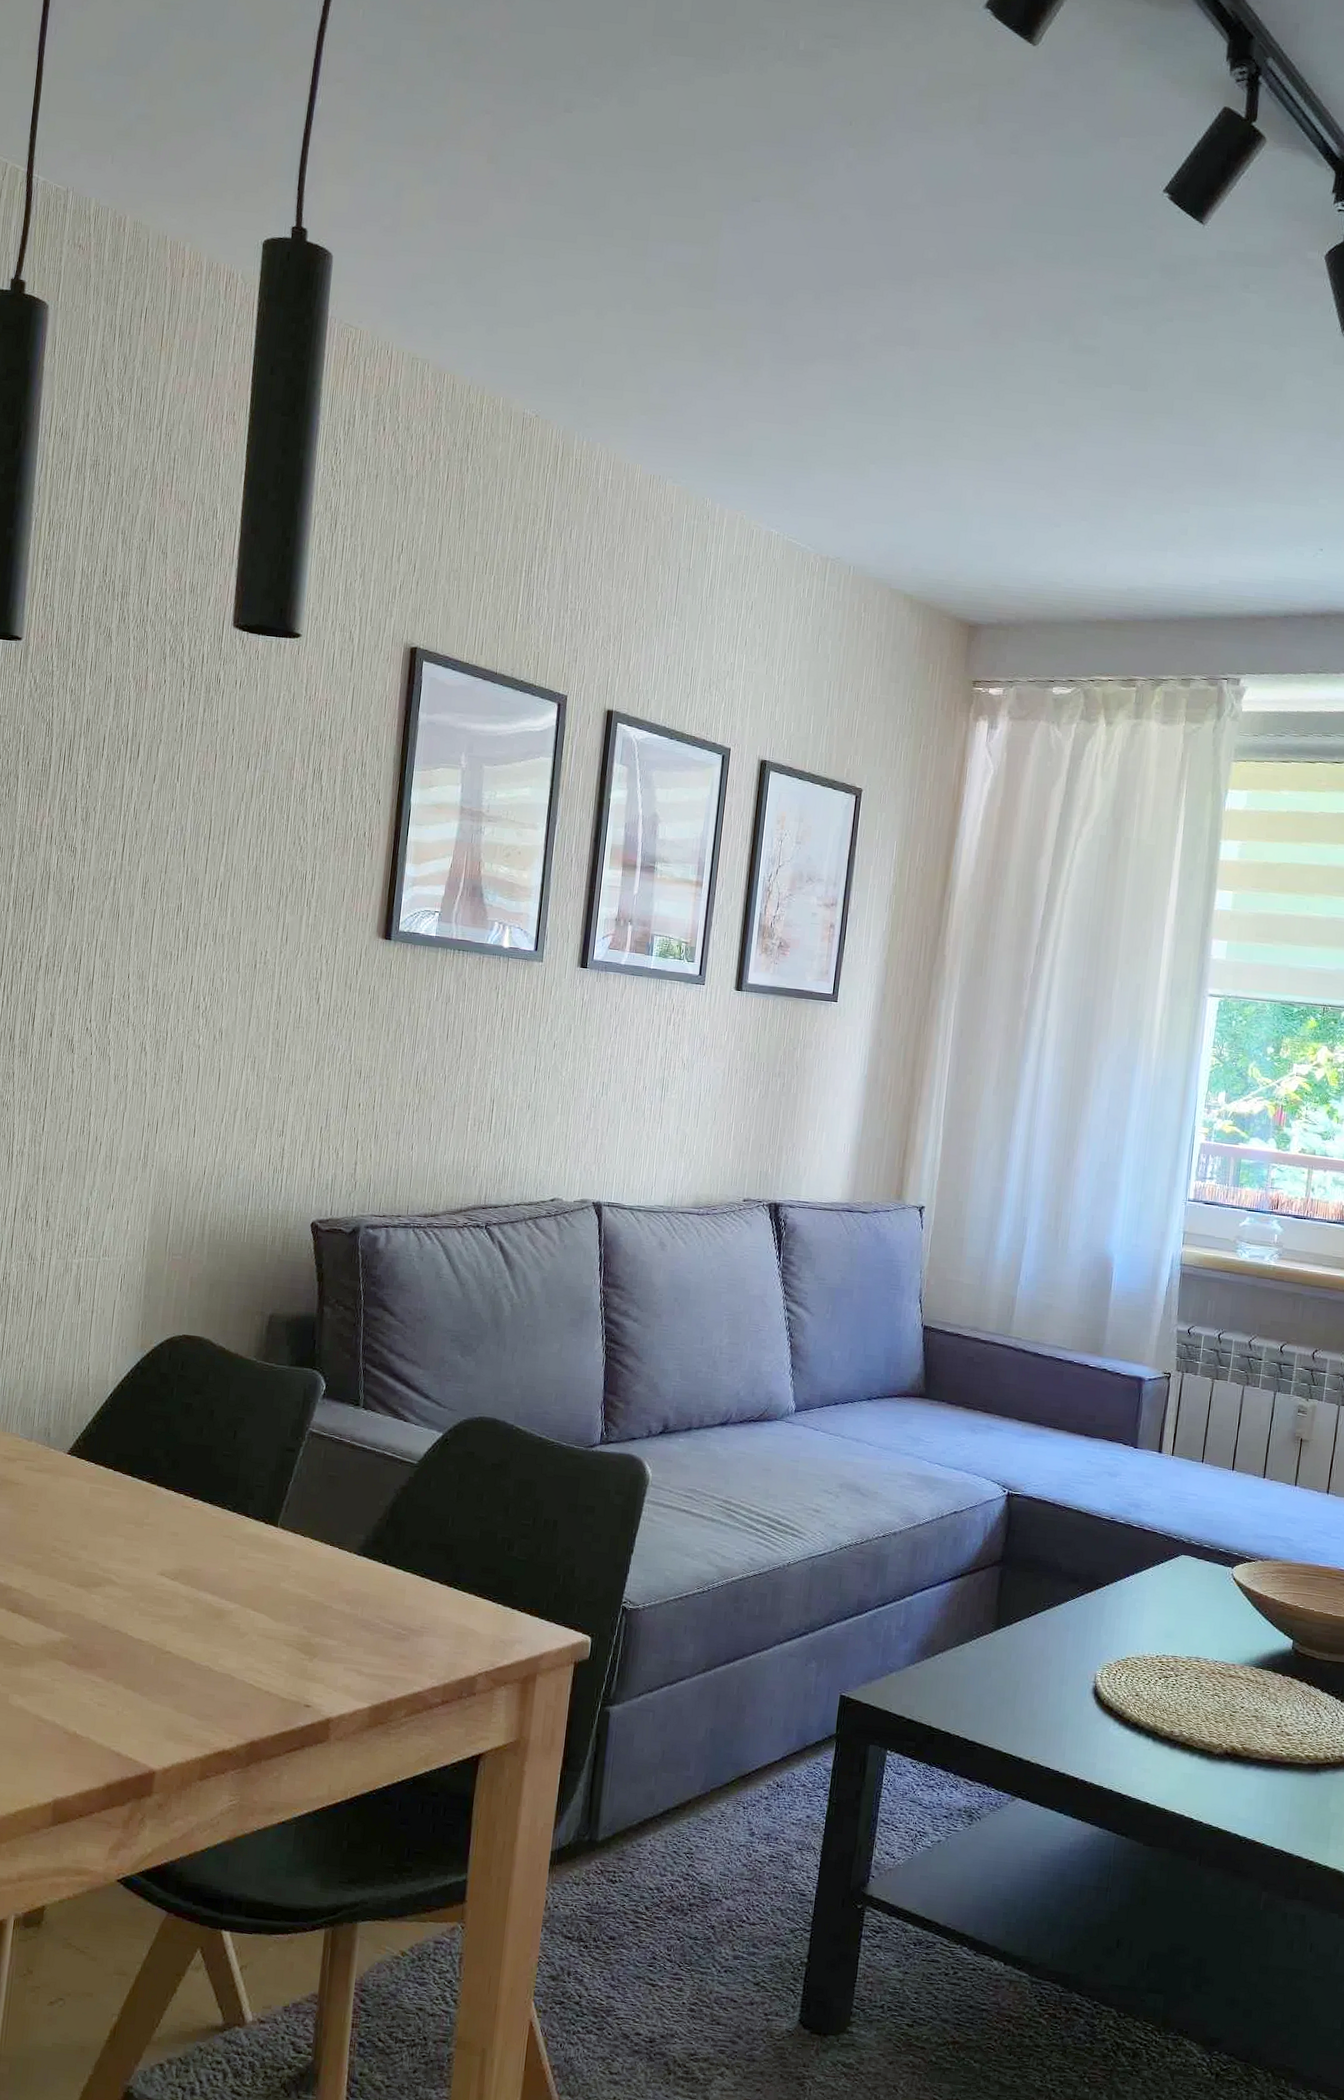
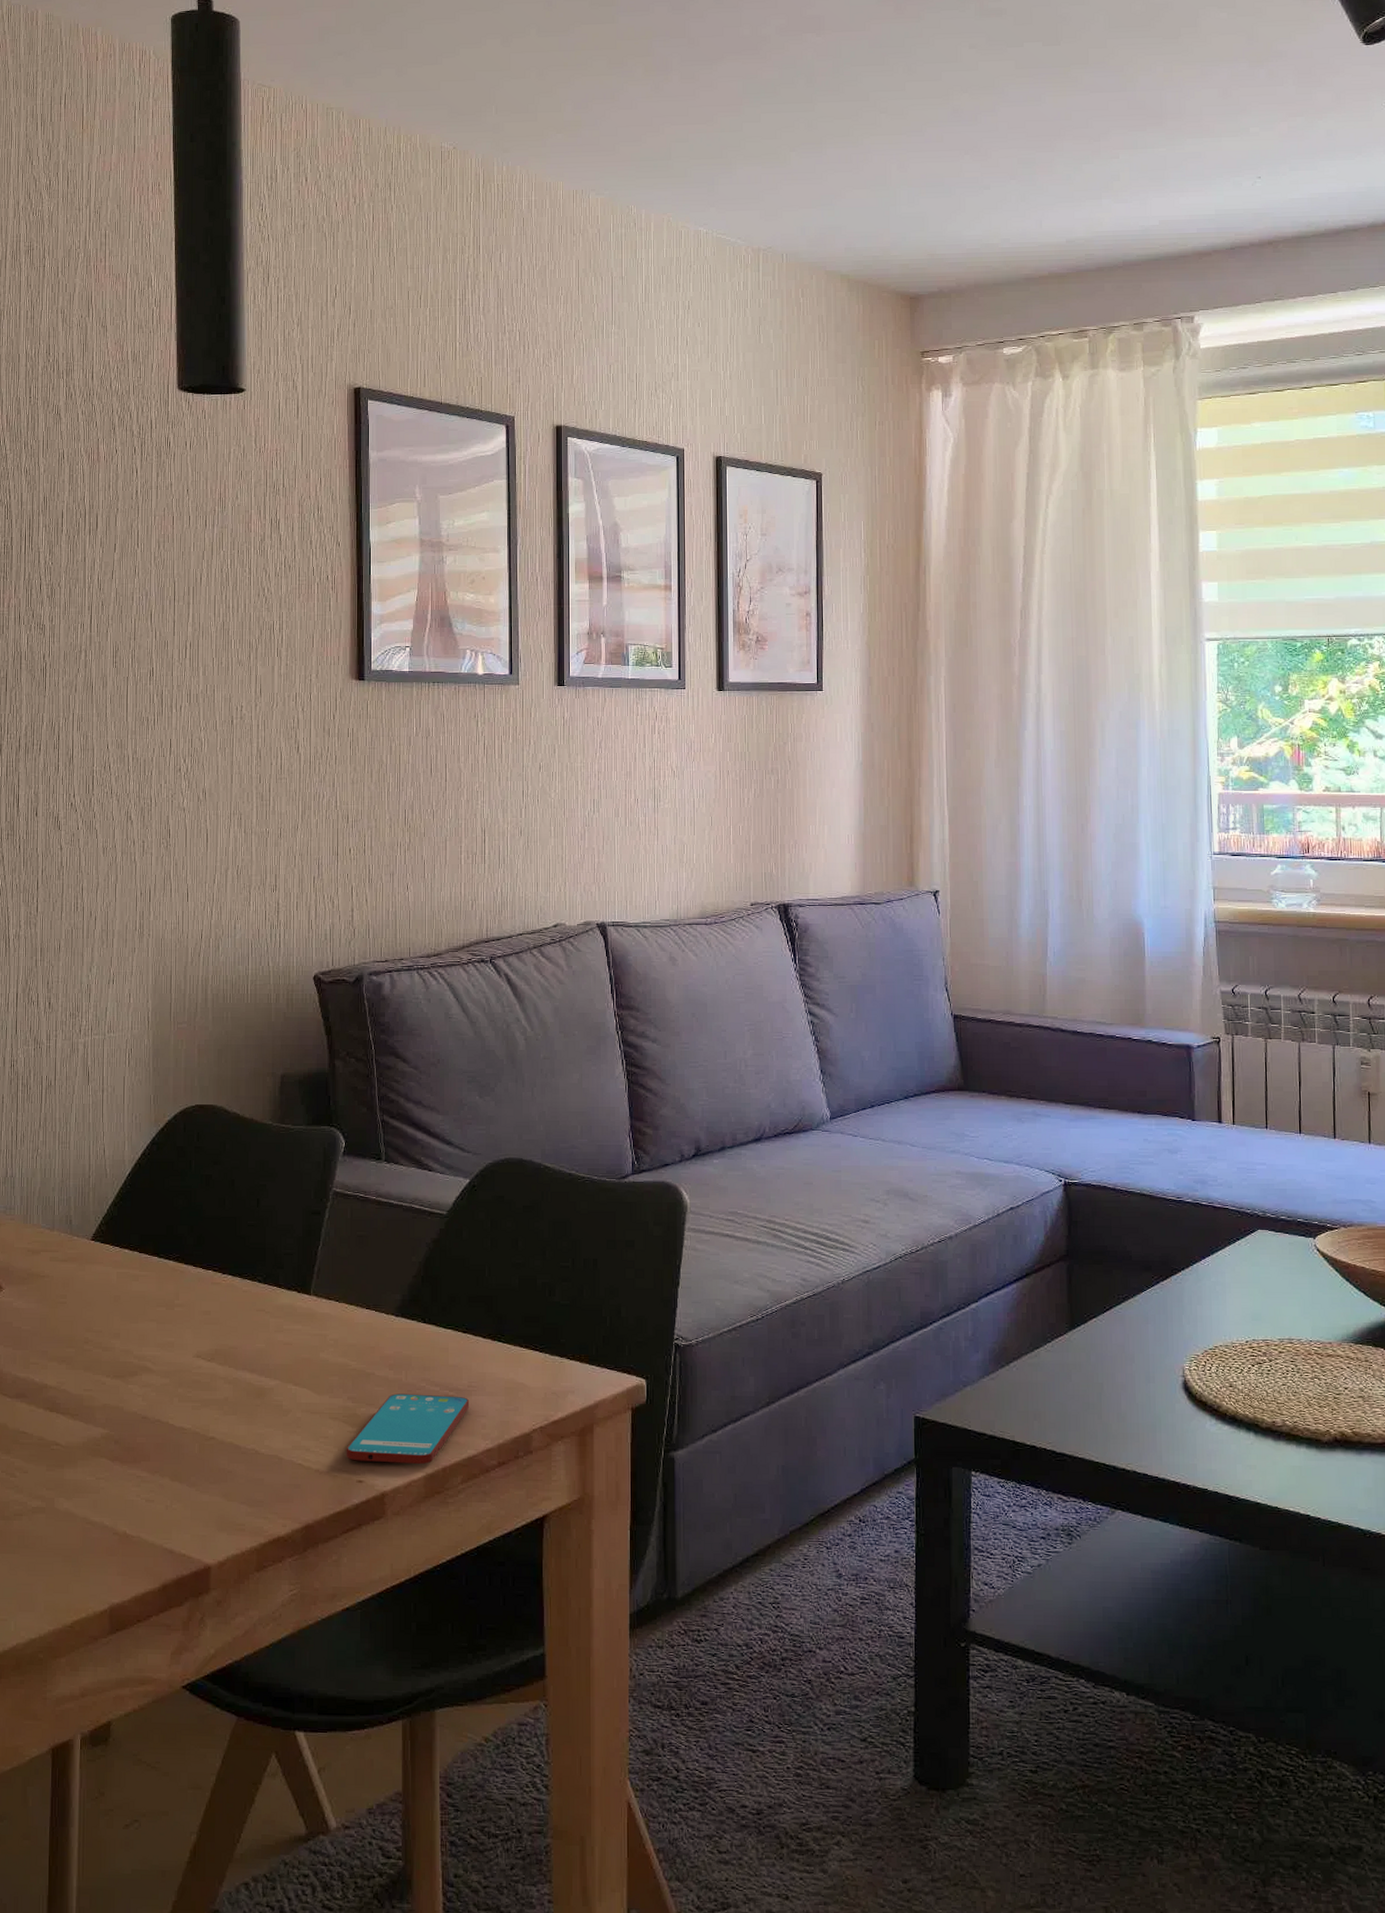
smartphone: none [296,1627,421,1696] -> present [346,1393,470,1464]

